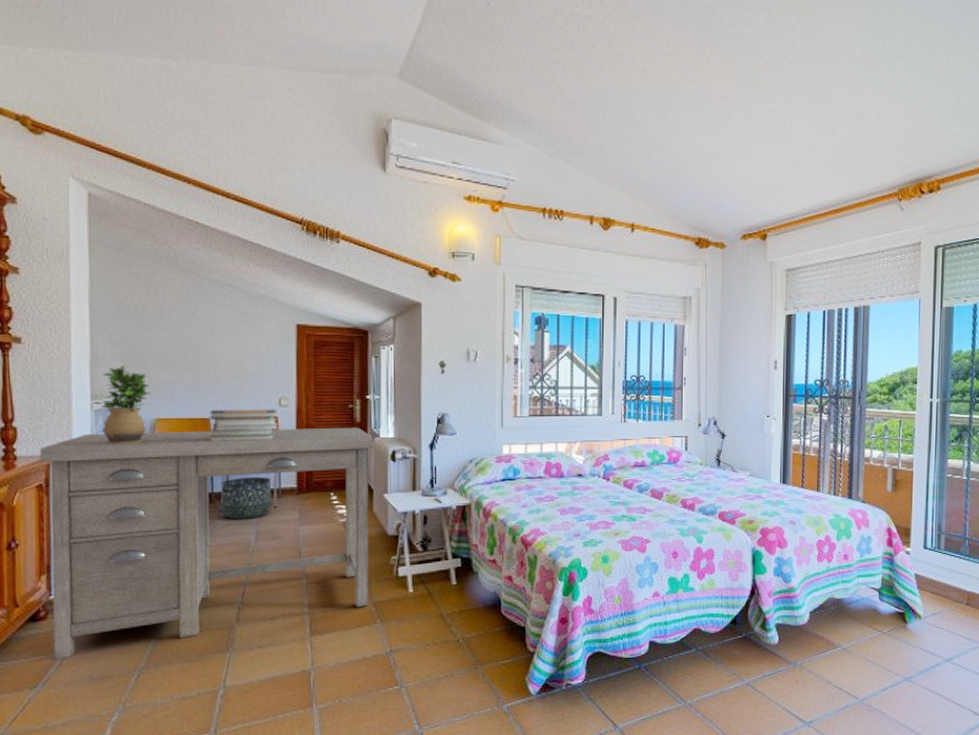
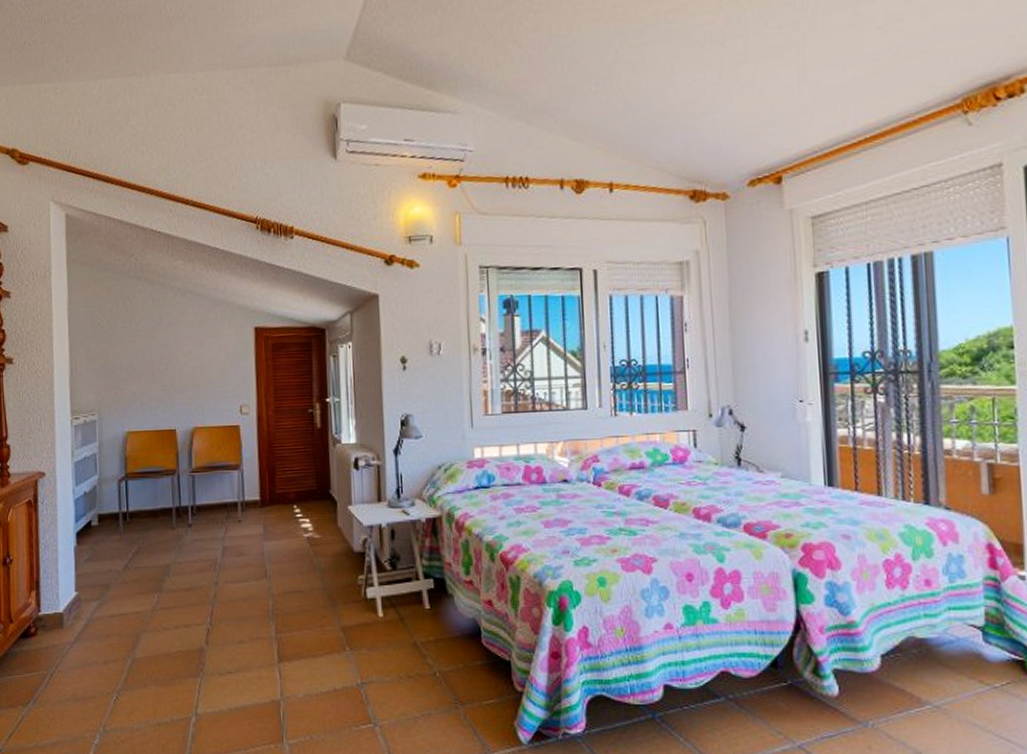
desk: present [39,427,373,661] -> none [29,433,337,678]
potted plant: present [100,365,151,445] -> none [79,380,123,460]
book stack: present [209,409,279,442] -> none [175,417,241,454]
basket: present [221,476,272,519] -> none [188,489,237,534]

